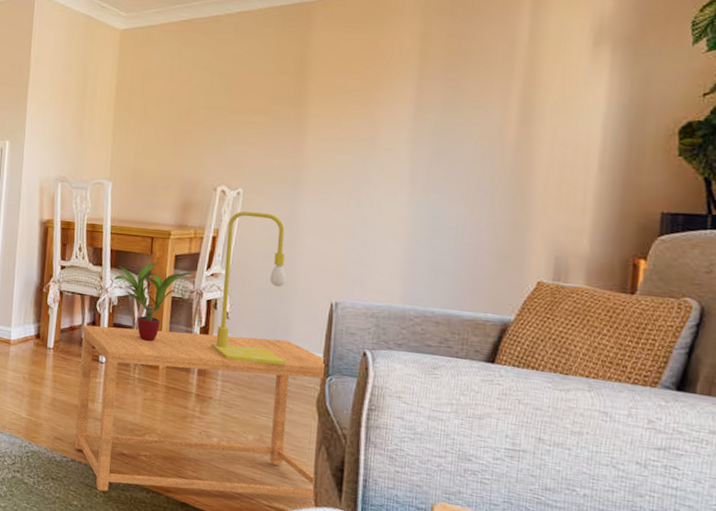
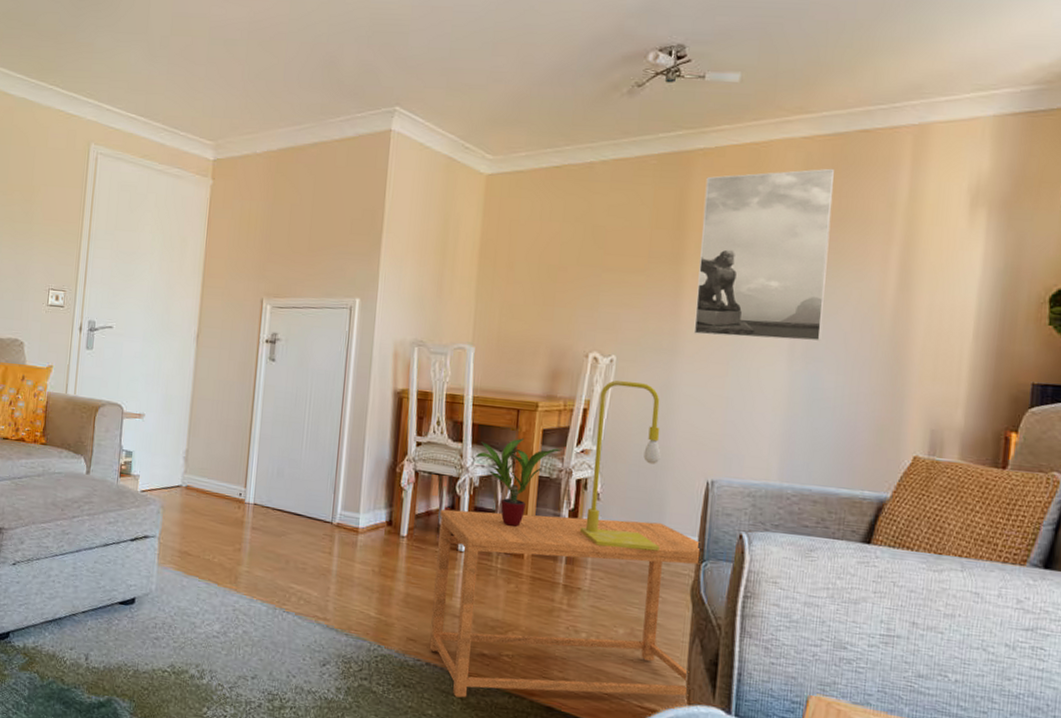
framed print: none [316,13,453,175] -> present [693,168,834,342]

